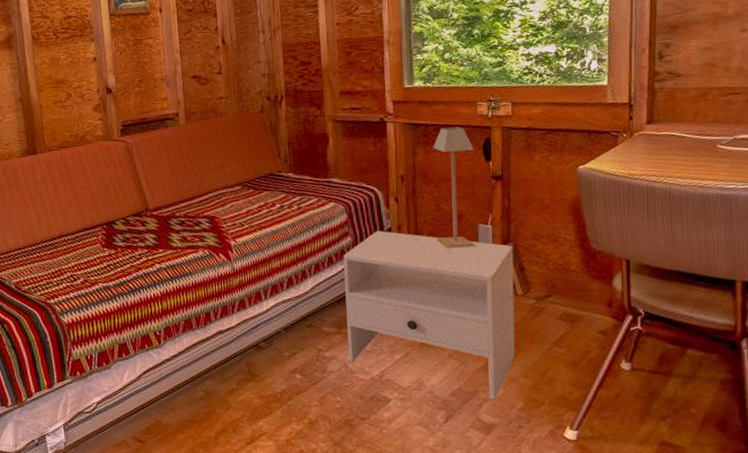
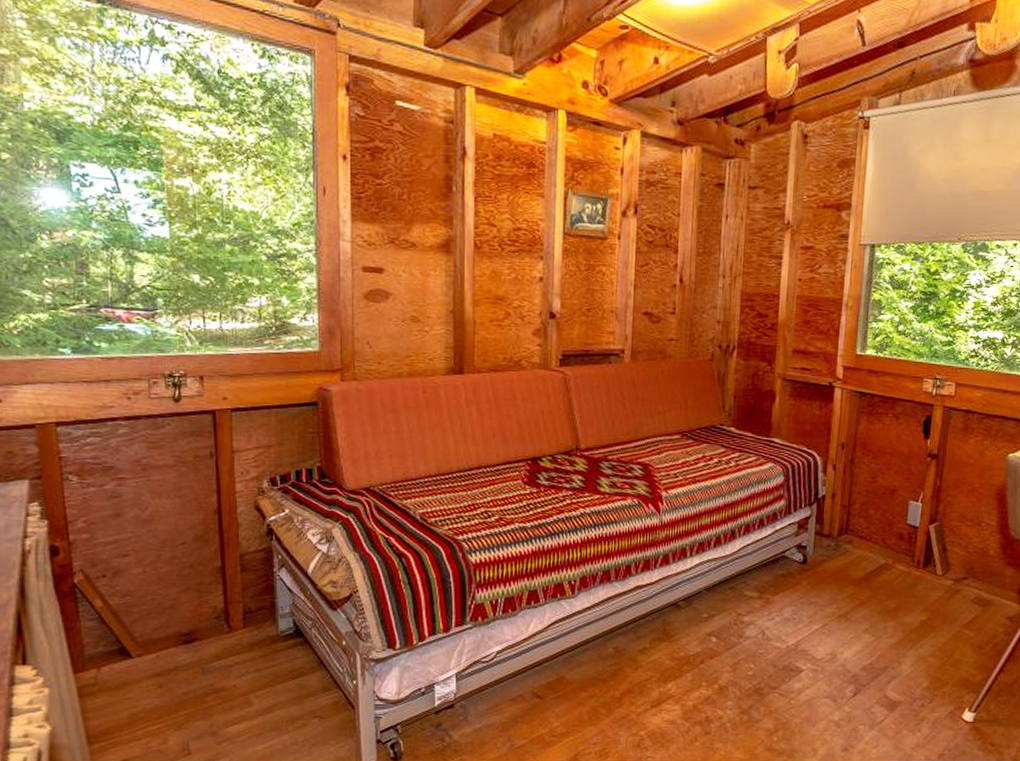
nightstand: present [343,230,515,401] -> none [766,496,940,678]
table lamp: present [432,127,477,249] -> none [867,400,915,524]

